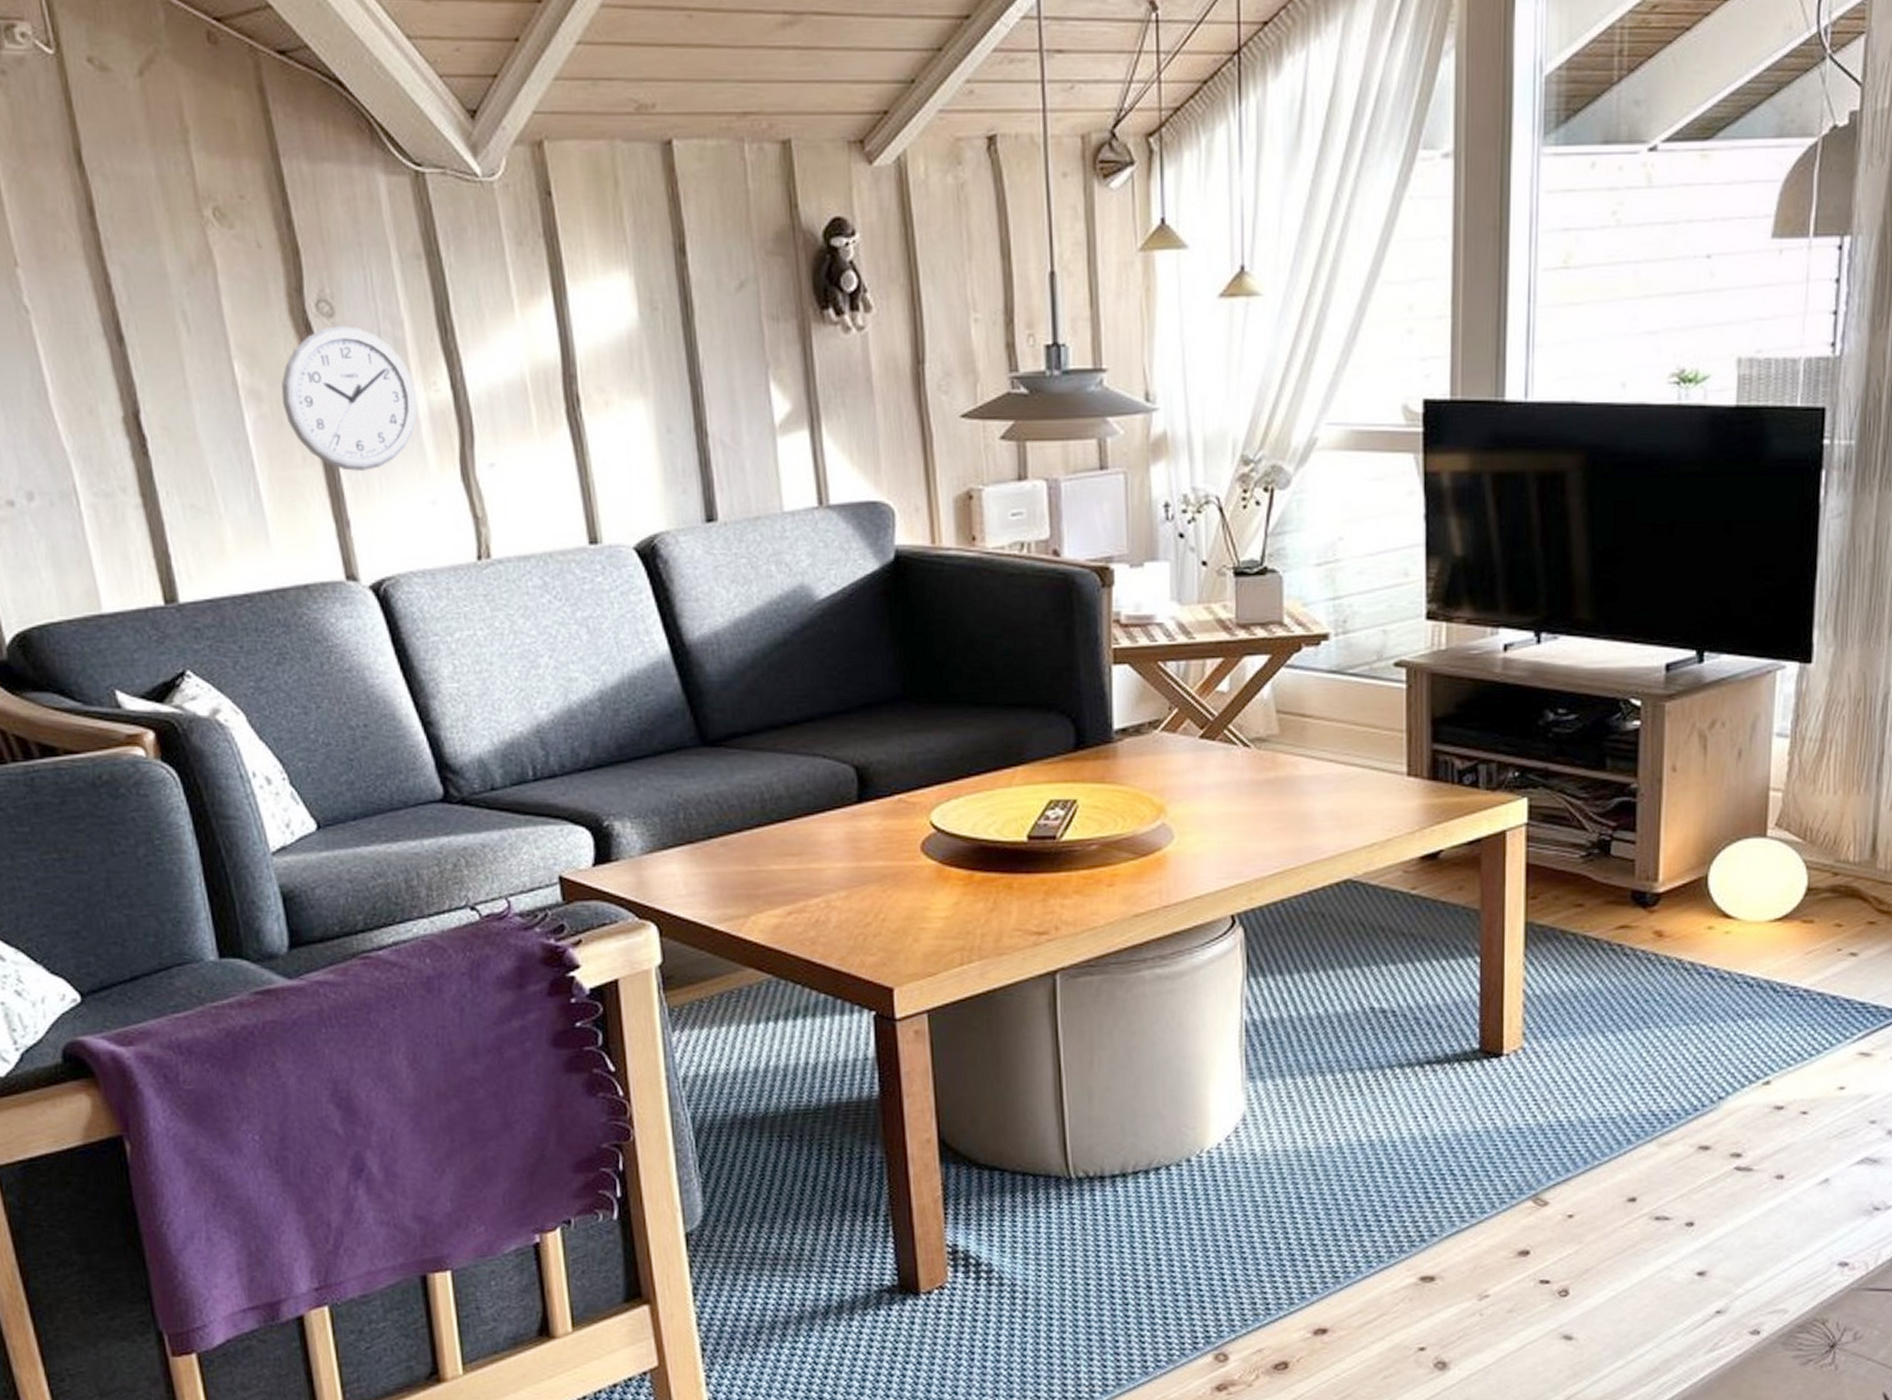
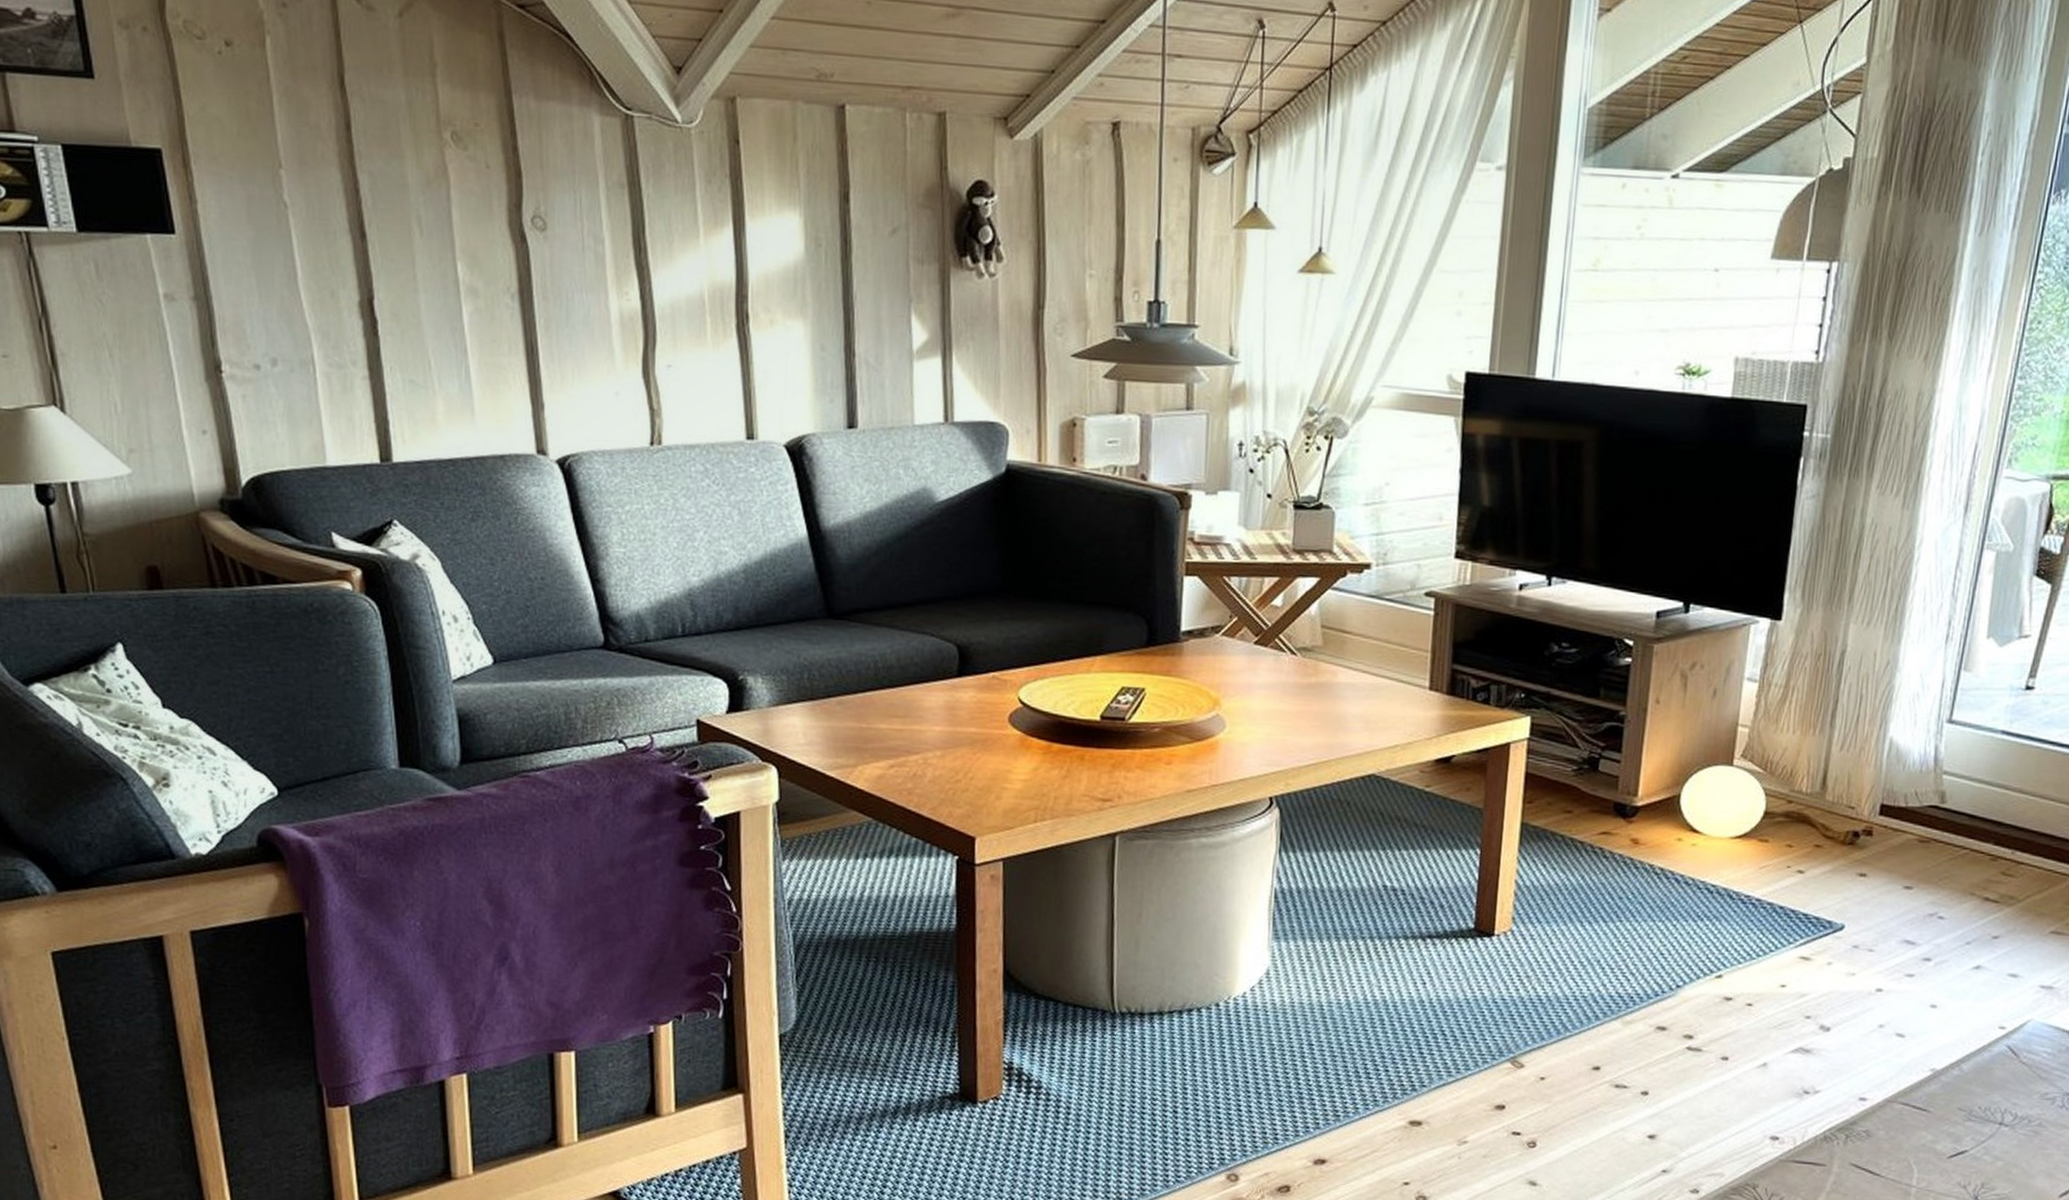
wall clock: present [281,326,418,471] -> none [495,239,611,363]

